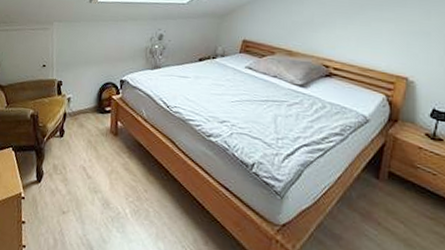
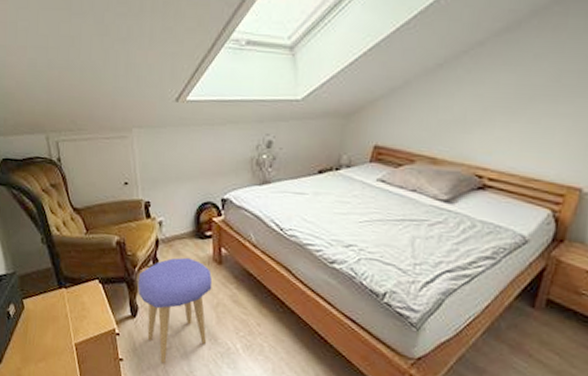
stool: none [45,129,109,227] -> present [137,257,213,364]

